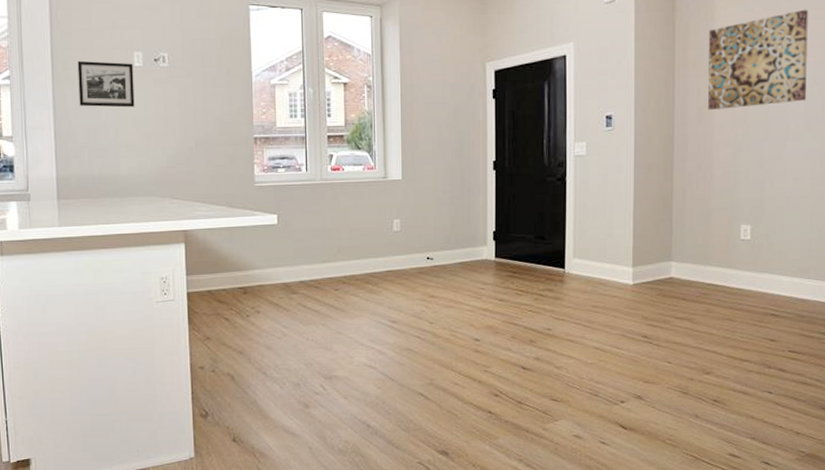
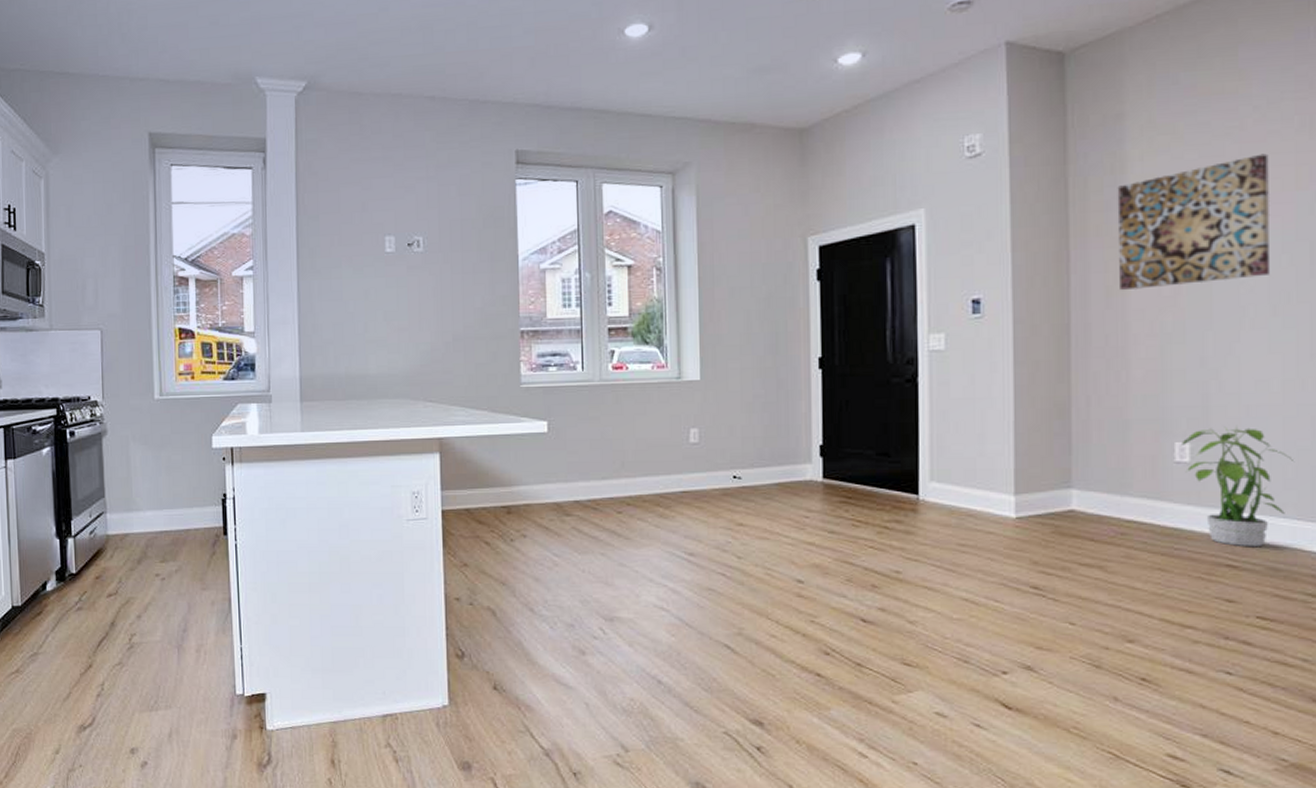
picture frame: present [77,60,135,108] -> none [324,247,386,299]
potted plant: none [744,212,817,301] -> present [1180,425,1295,548]

